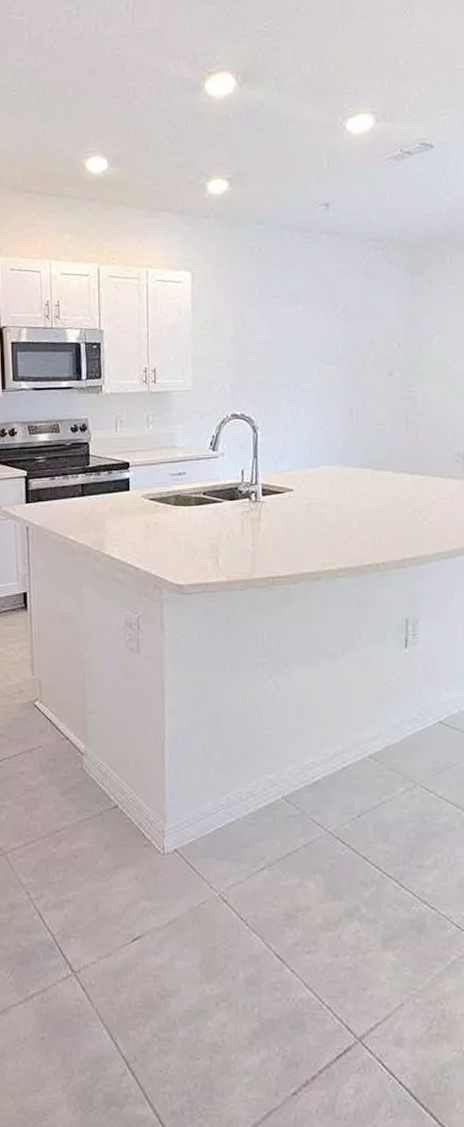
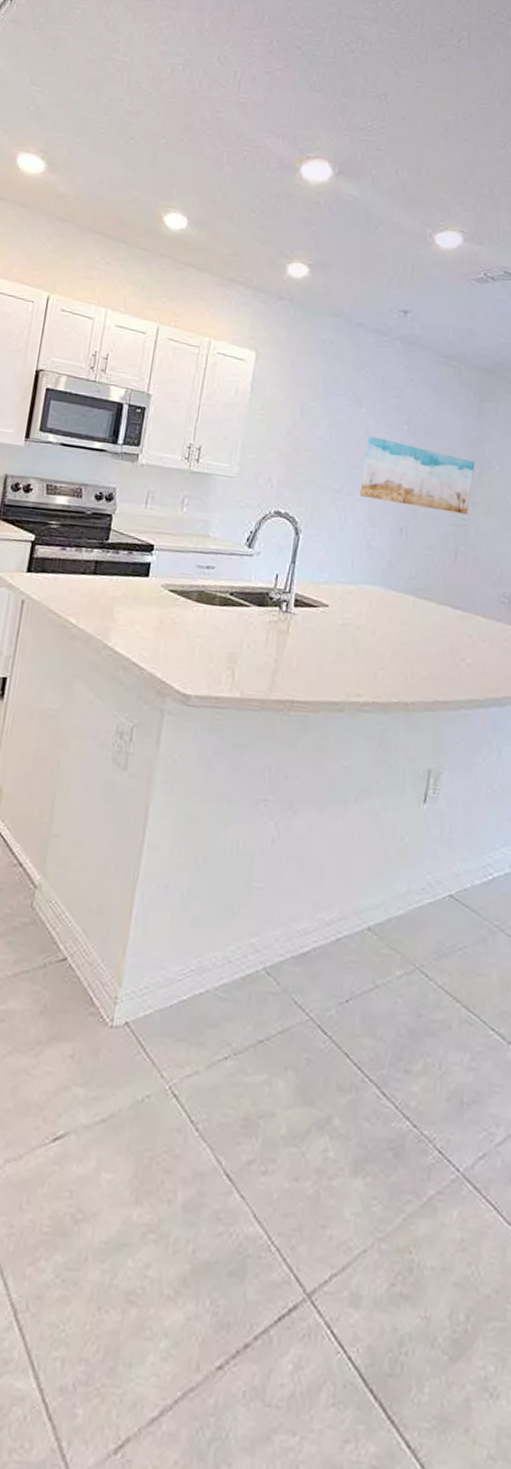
wall art: none [307,329,415,388] -> present [359,436,475,514]

